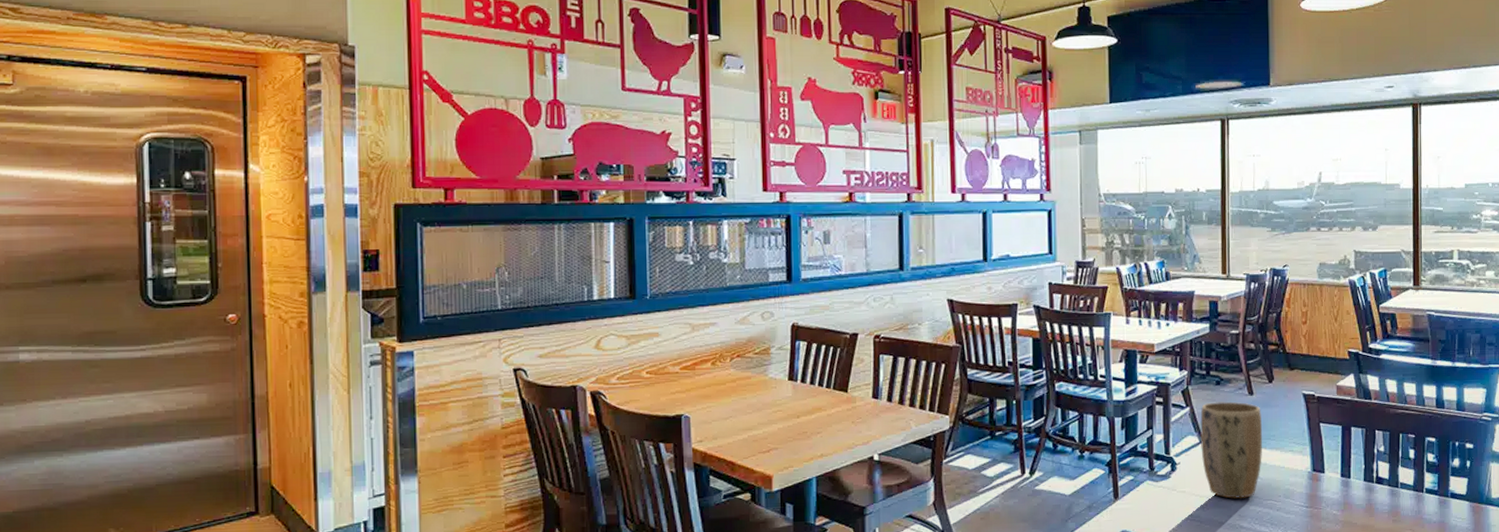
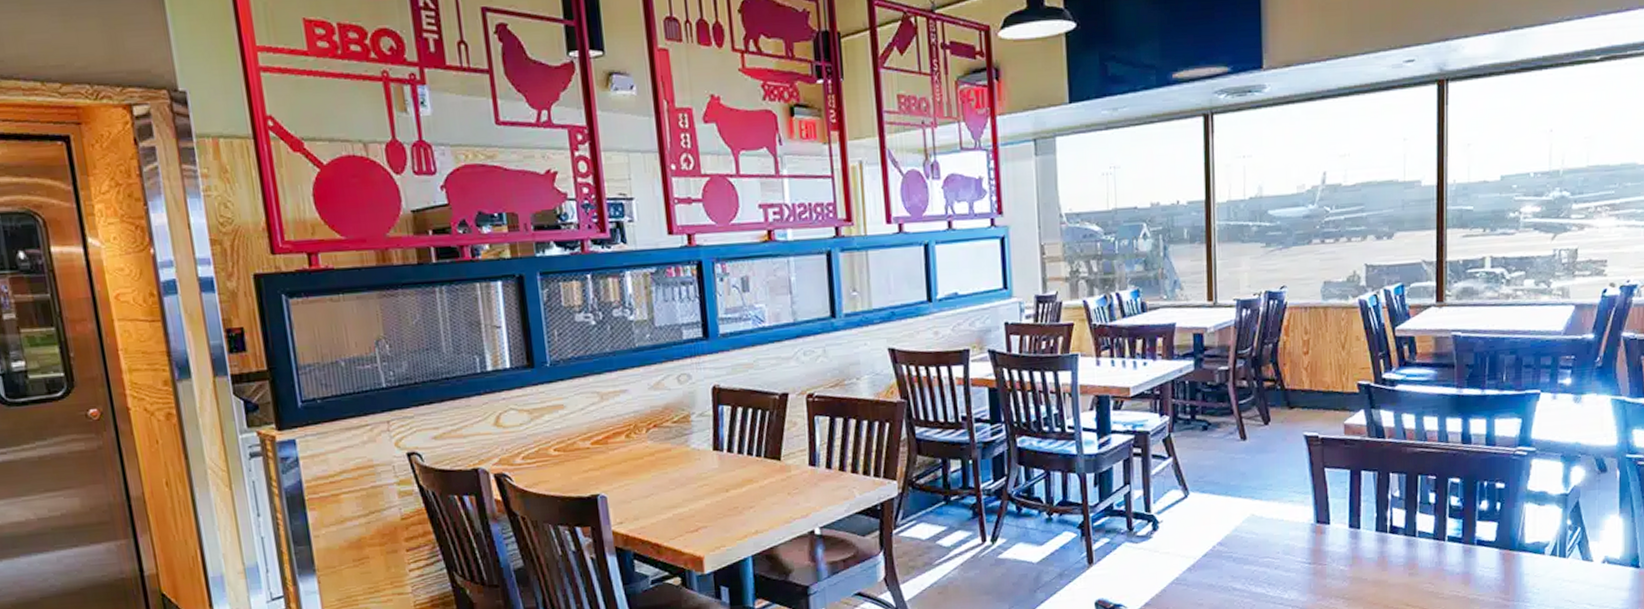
plant pot: present [1199,401,1263,499] -> none [1184,448,1258,558]

